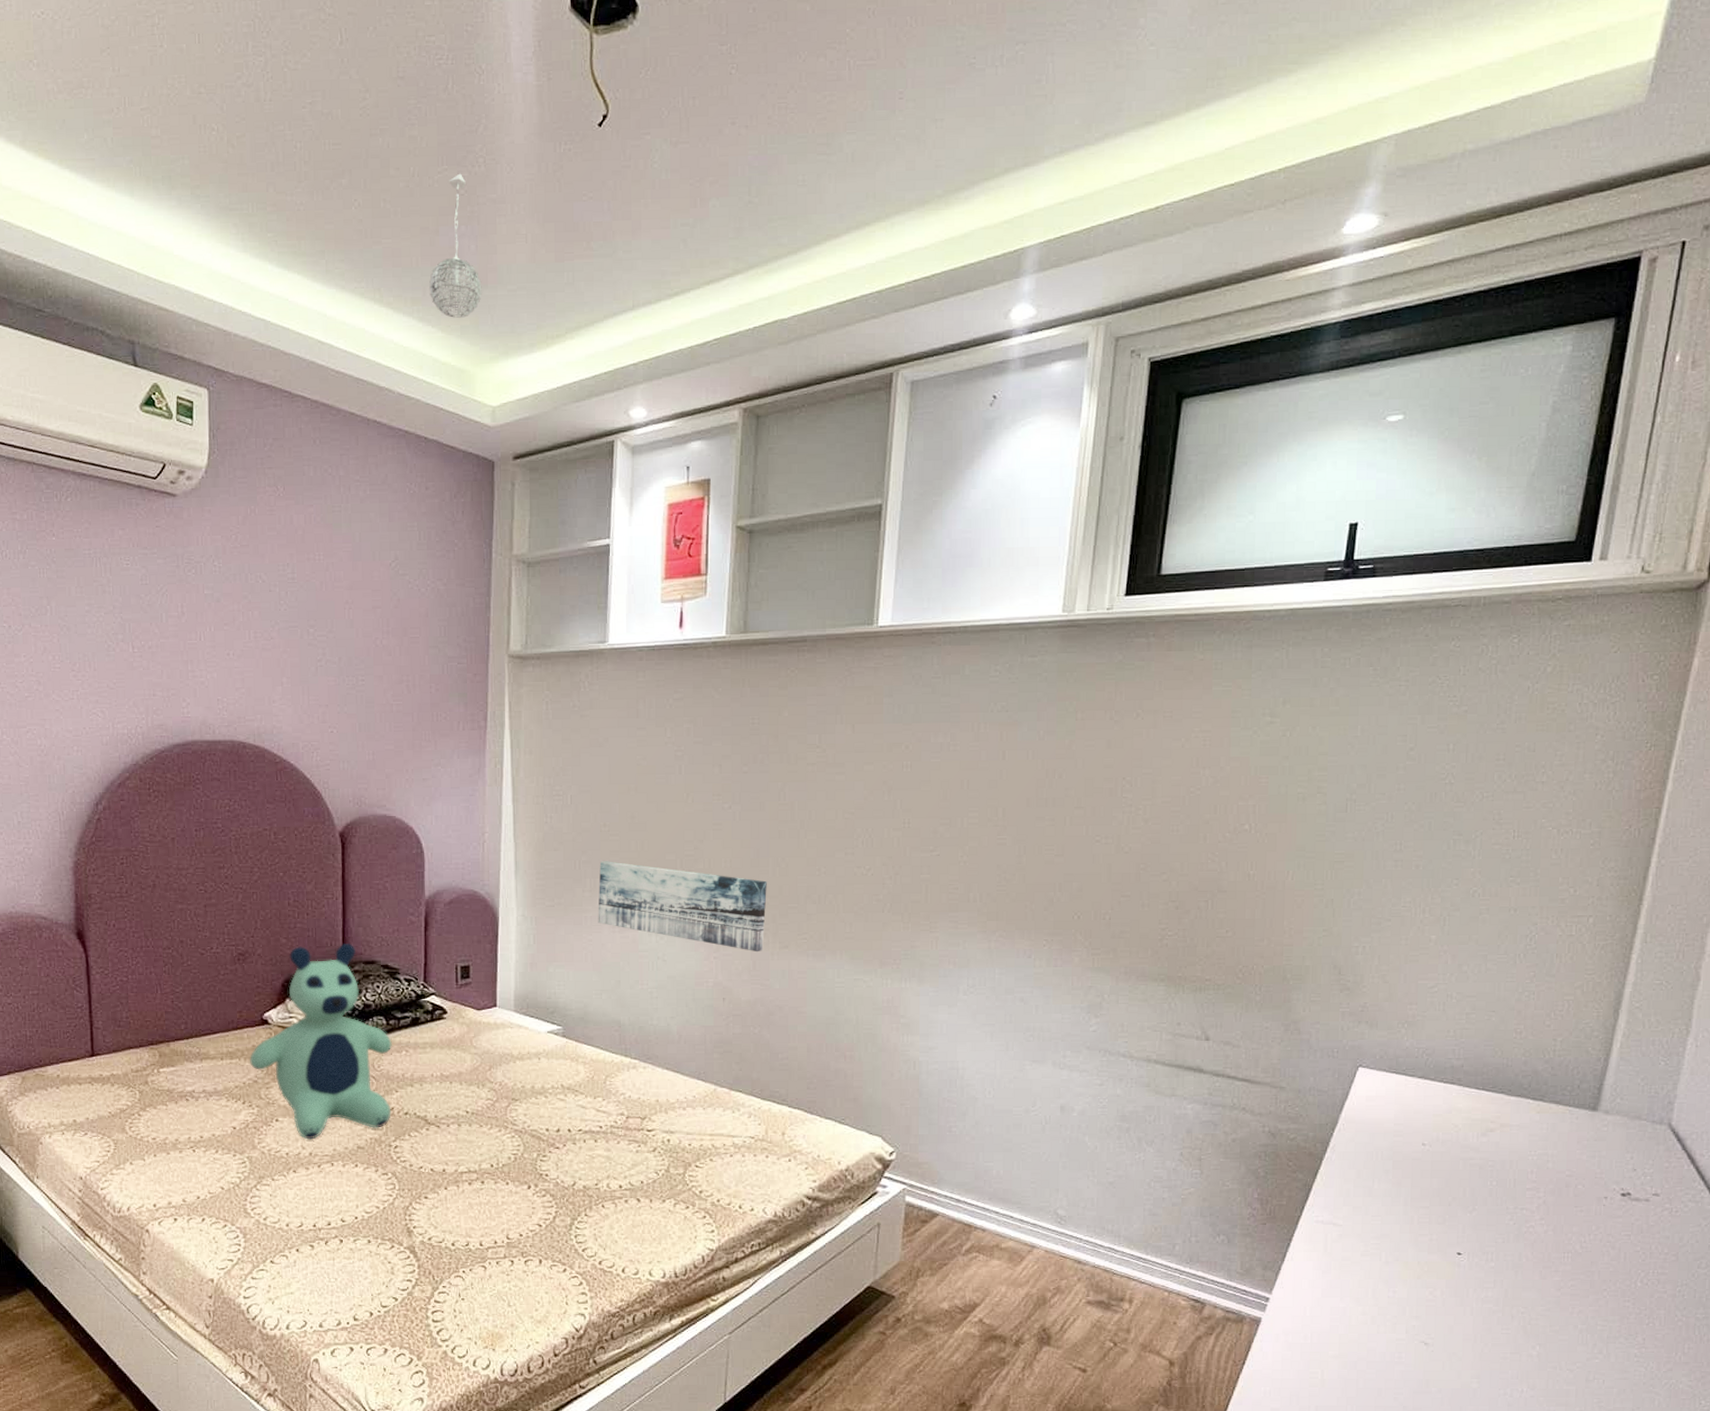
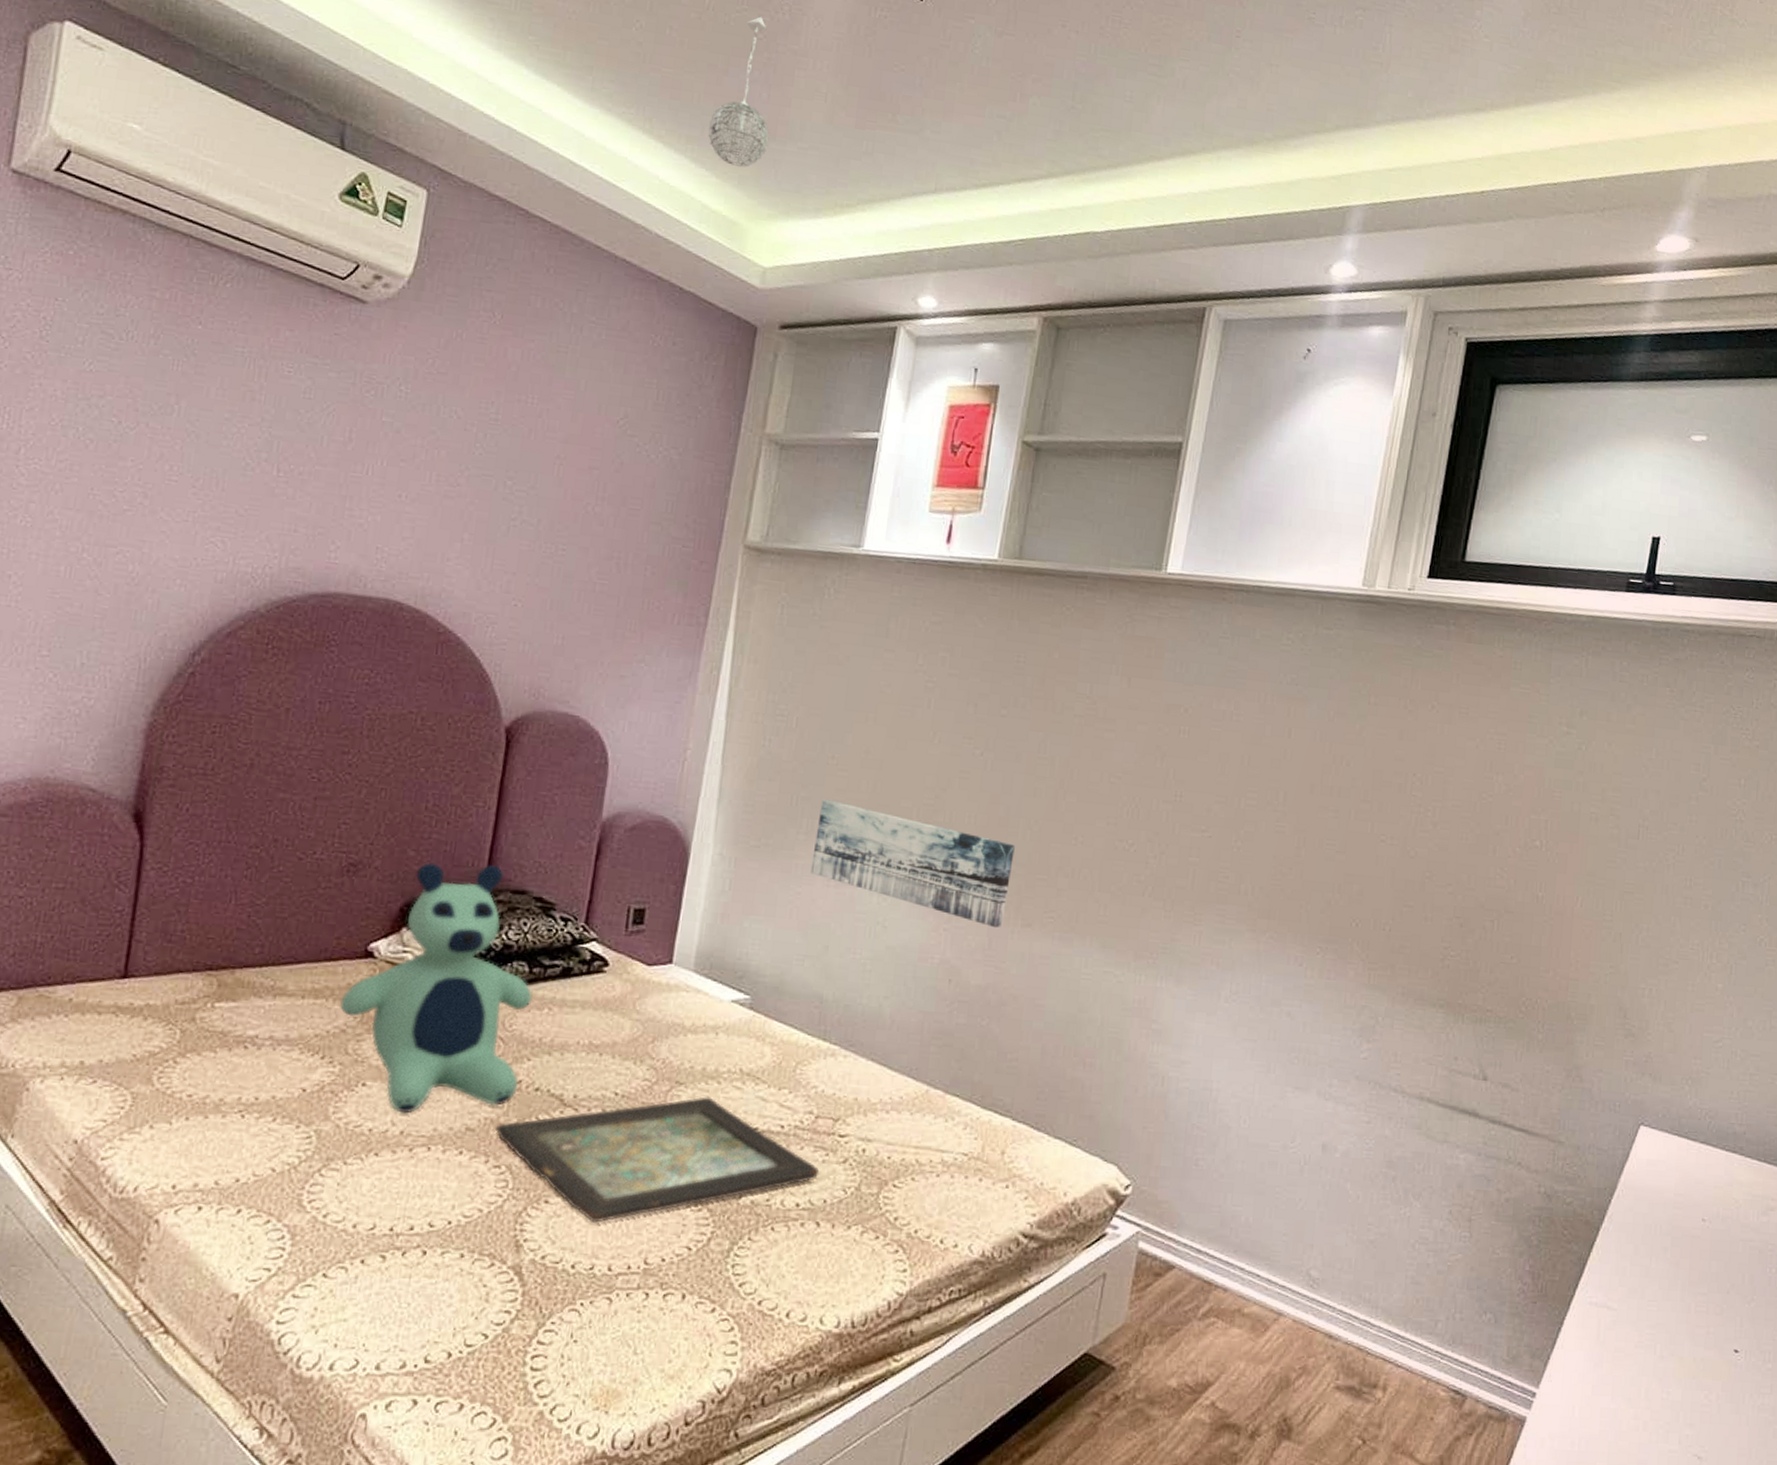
tray: none [380,1108,635,1211] -> present [495,1096,820,1223]

